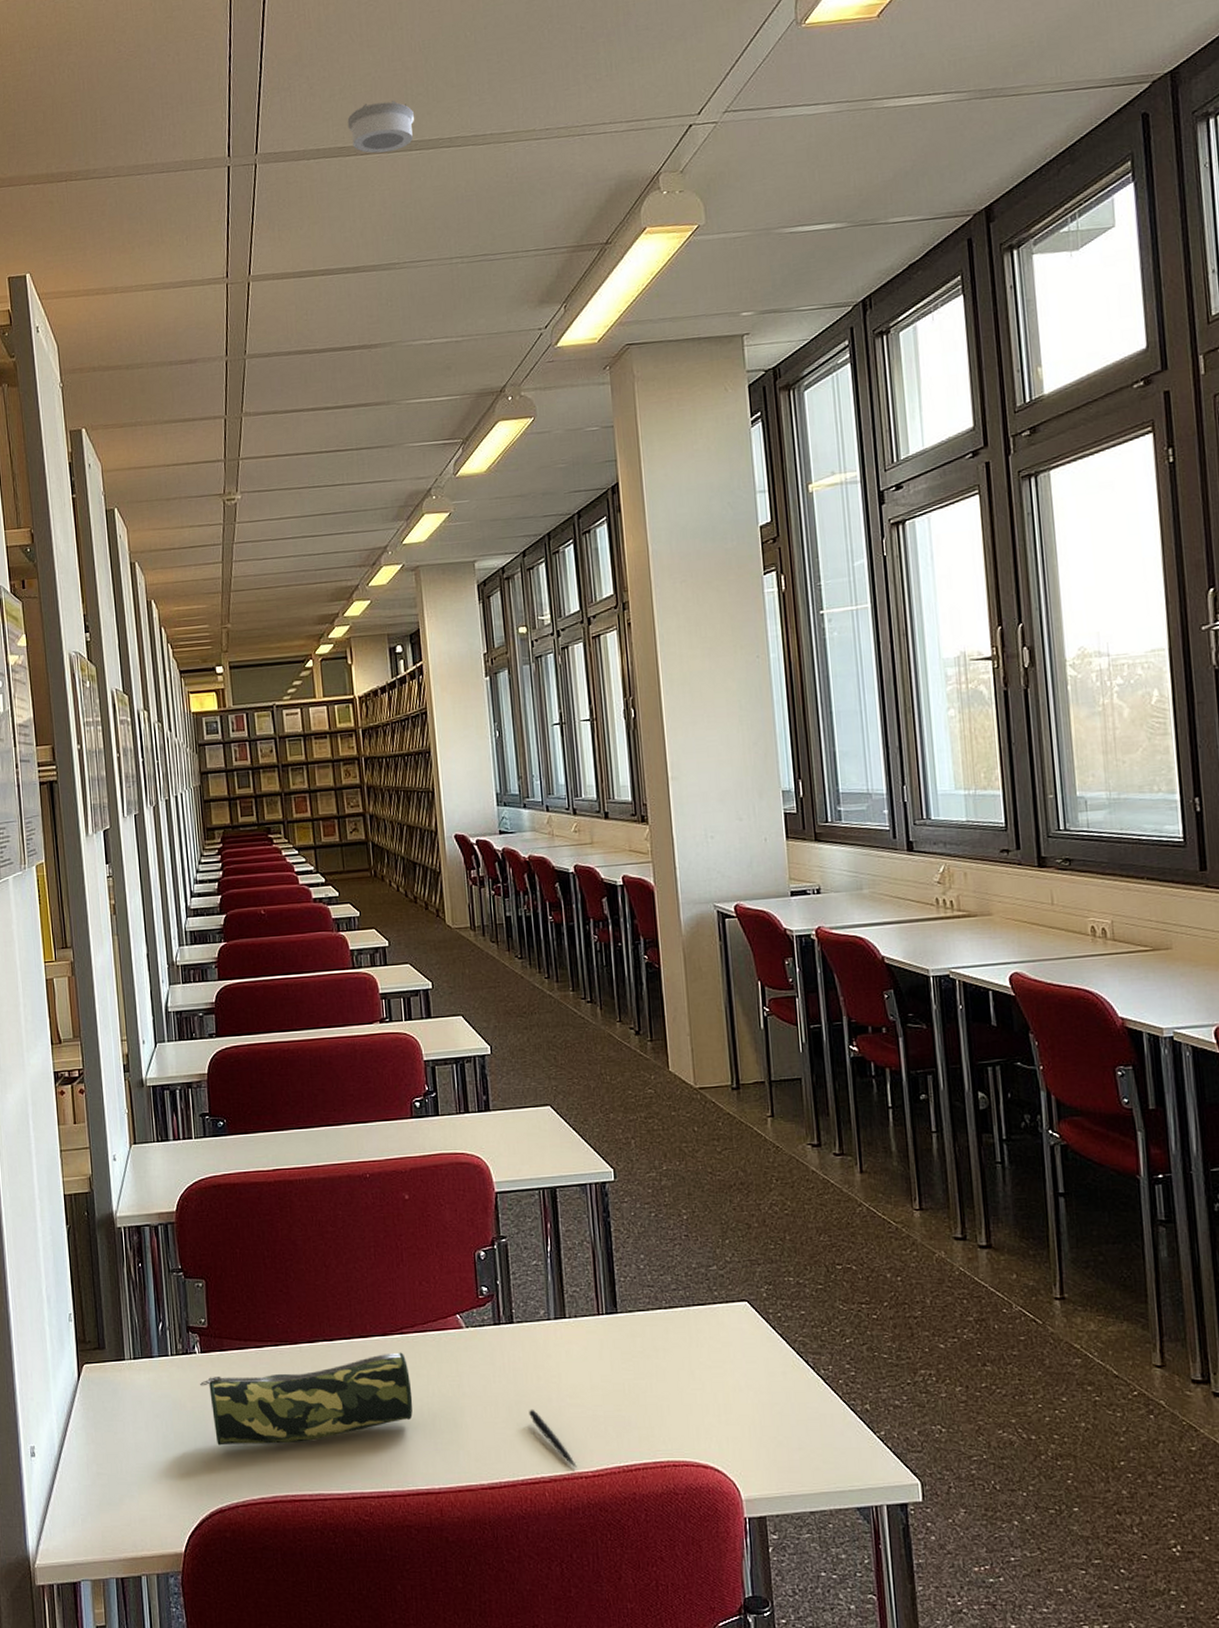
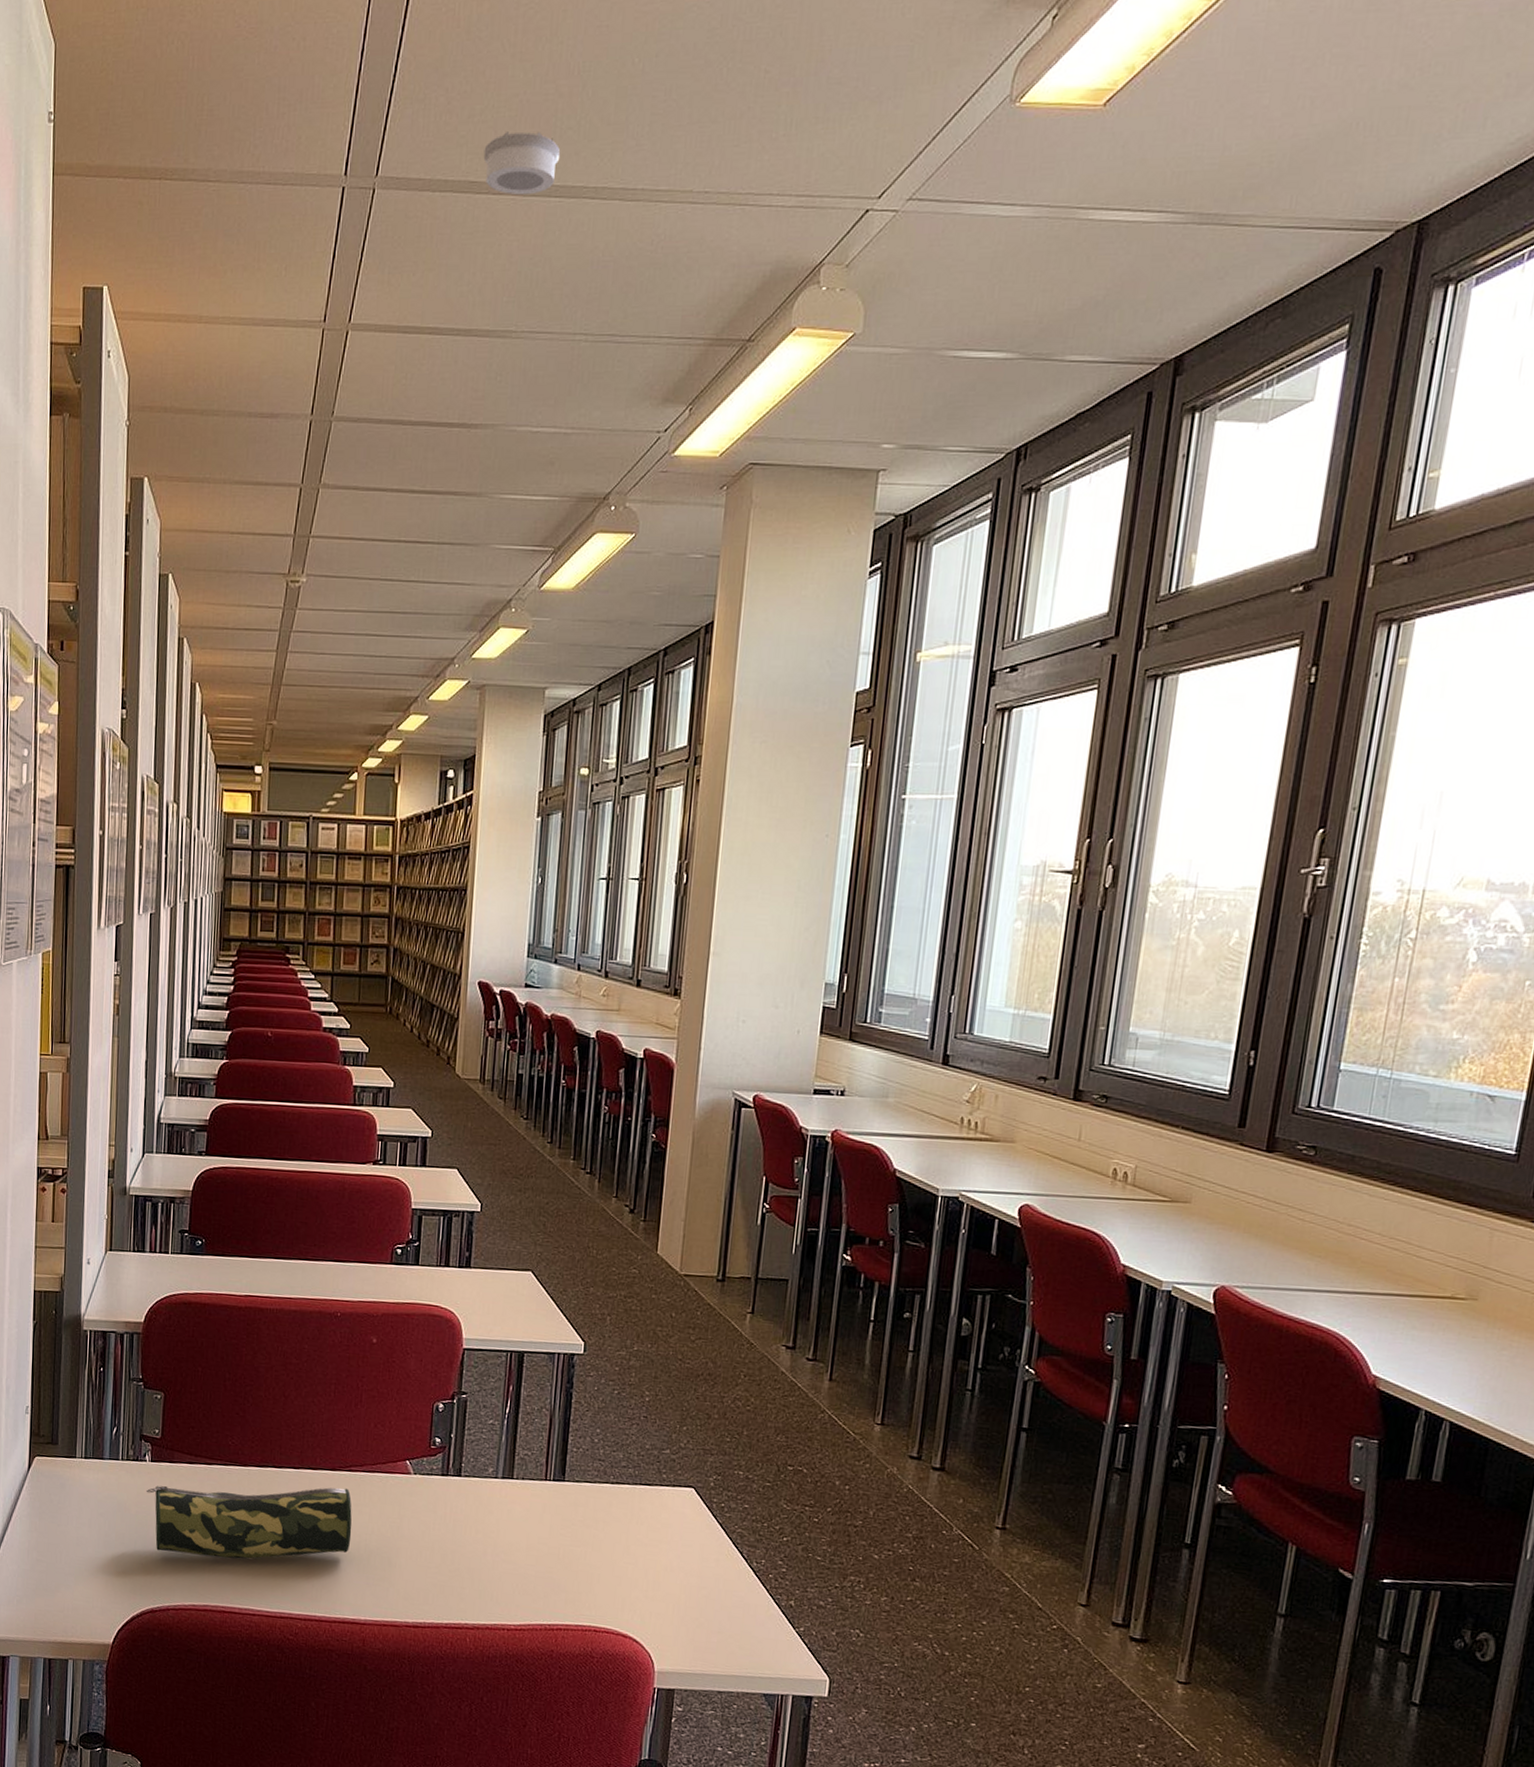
pen: present [529,1409,577,1467] -> none [462,1559,501,1619]

